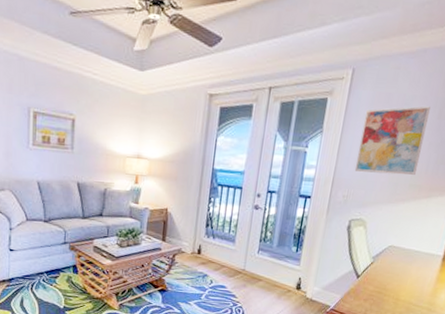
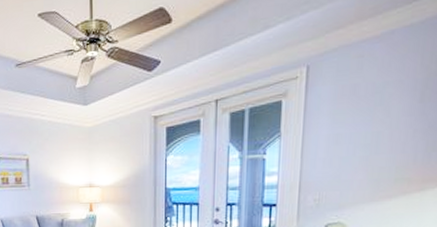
wall art: present [354,106,430,175] -> none [323,90,409,172]

